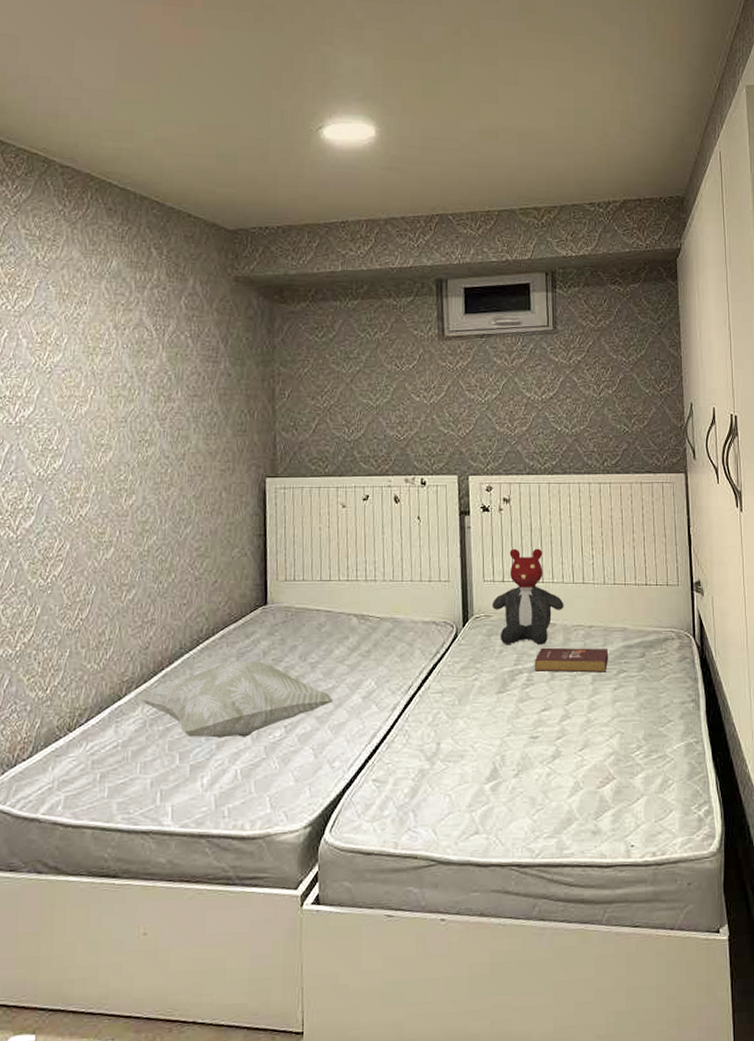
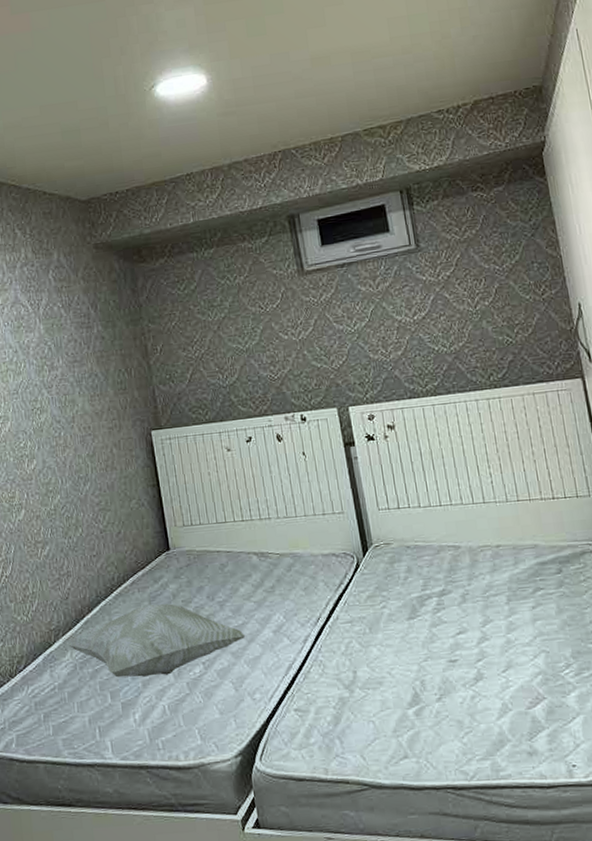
teddy bear: present [492,548,564,645] -> none [390,471,467,571]
book: present [534,647,609,673] -> none [442,567,523,595]

